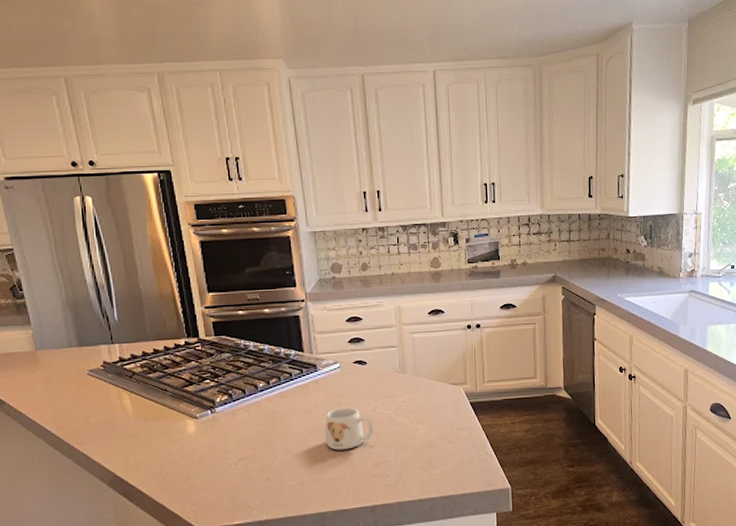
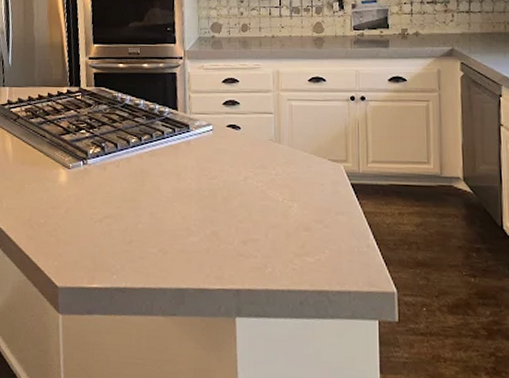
mug: present [325,407,374,450] -> none [192,173,243,221]

